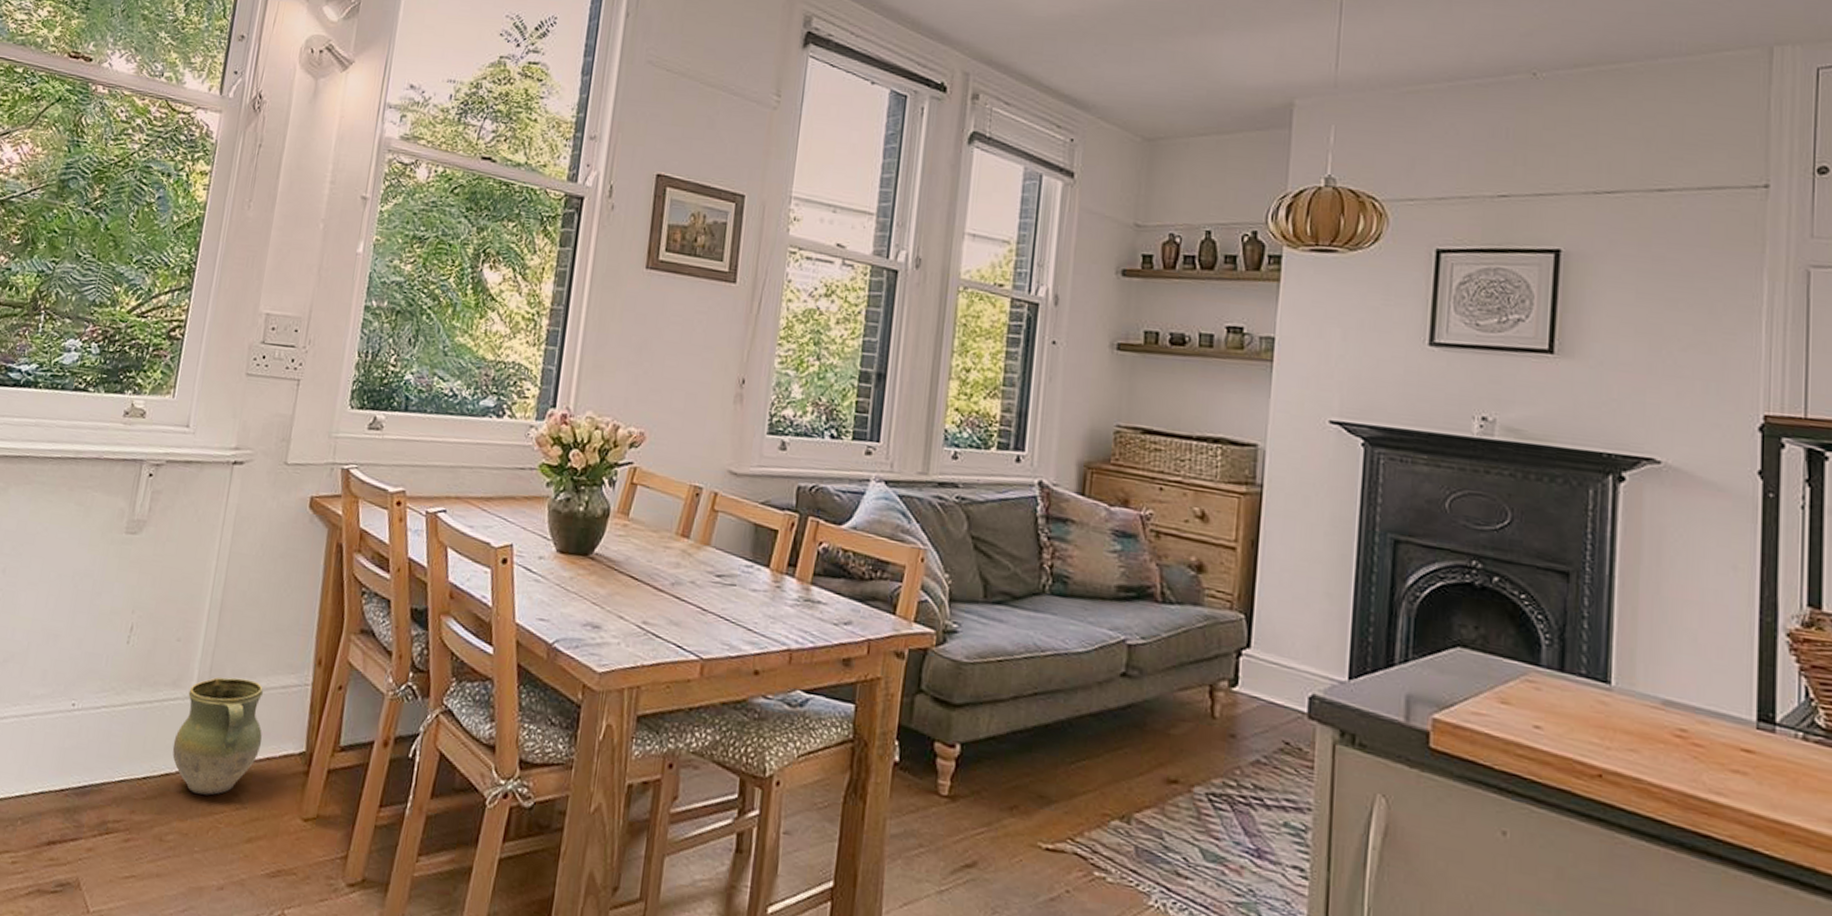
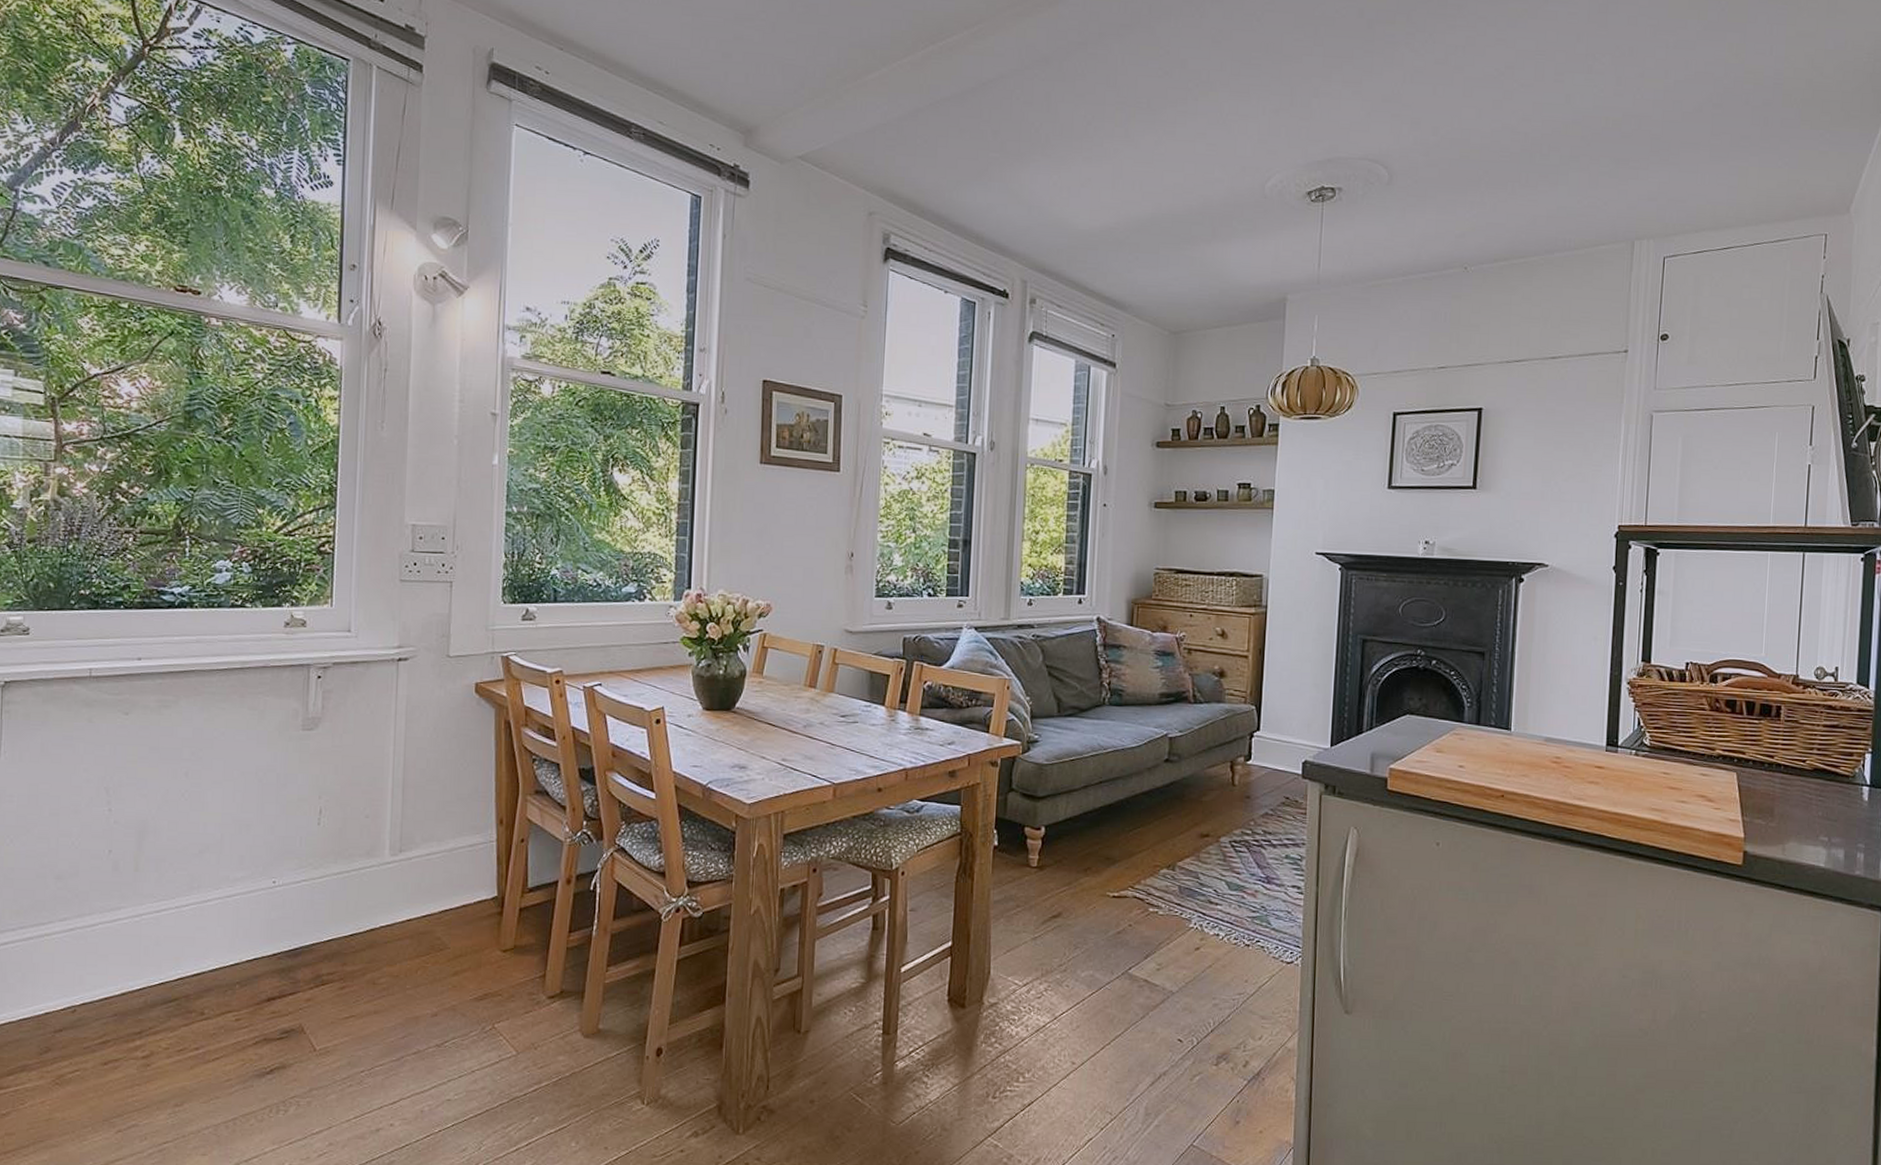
ceramic jug: present [172,677,263,795] -> none [374,843,457,942]

